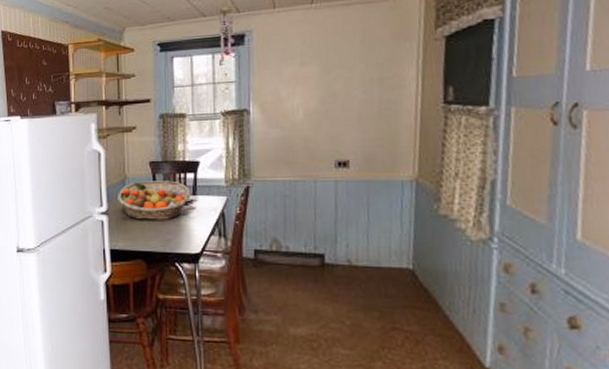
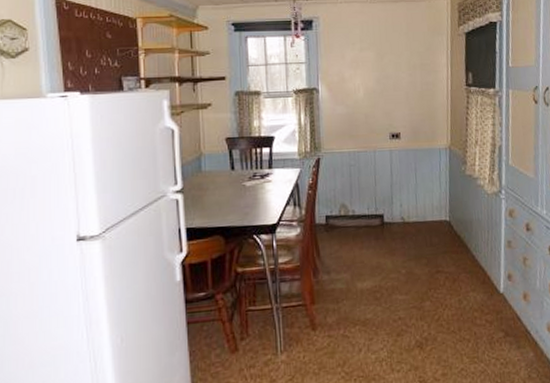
fruit basket: present [117,180,191,220] -> none [193,155,267,196]

